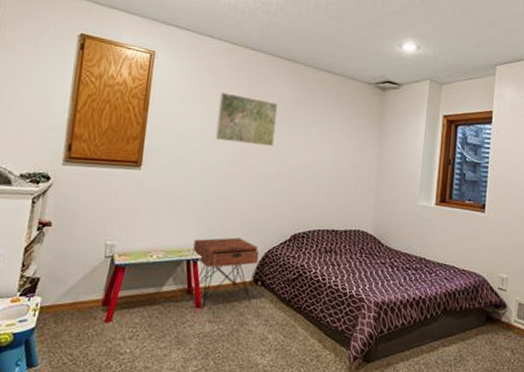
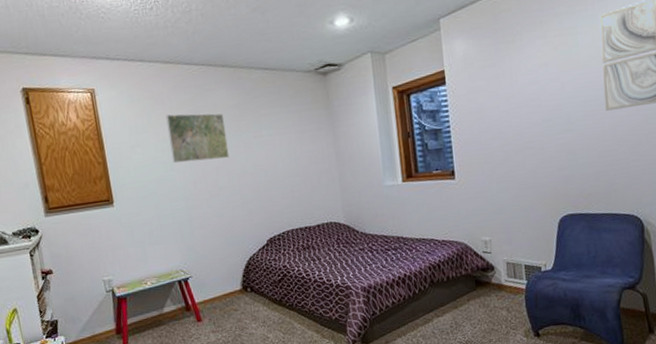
nightstand: present [189,237,259,309] -> none [180,251,245,322]

